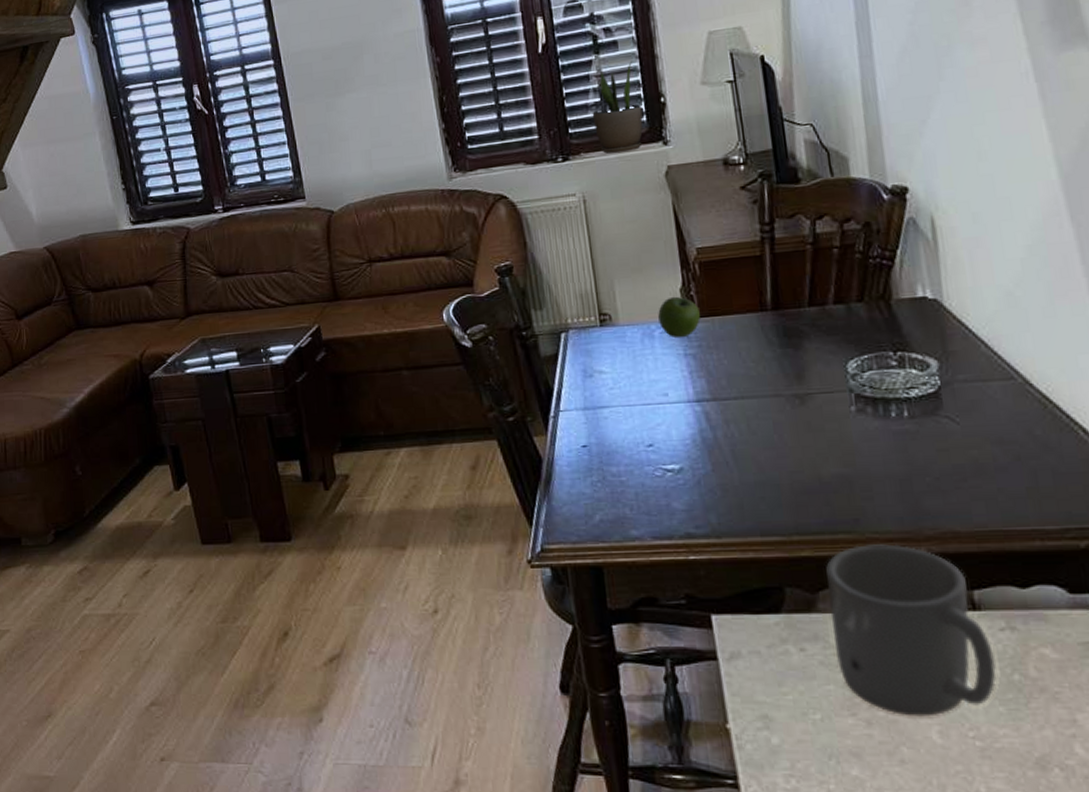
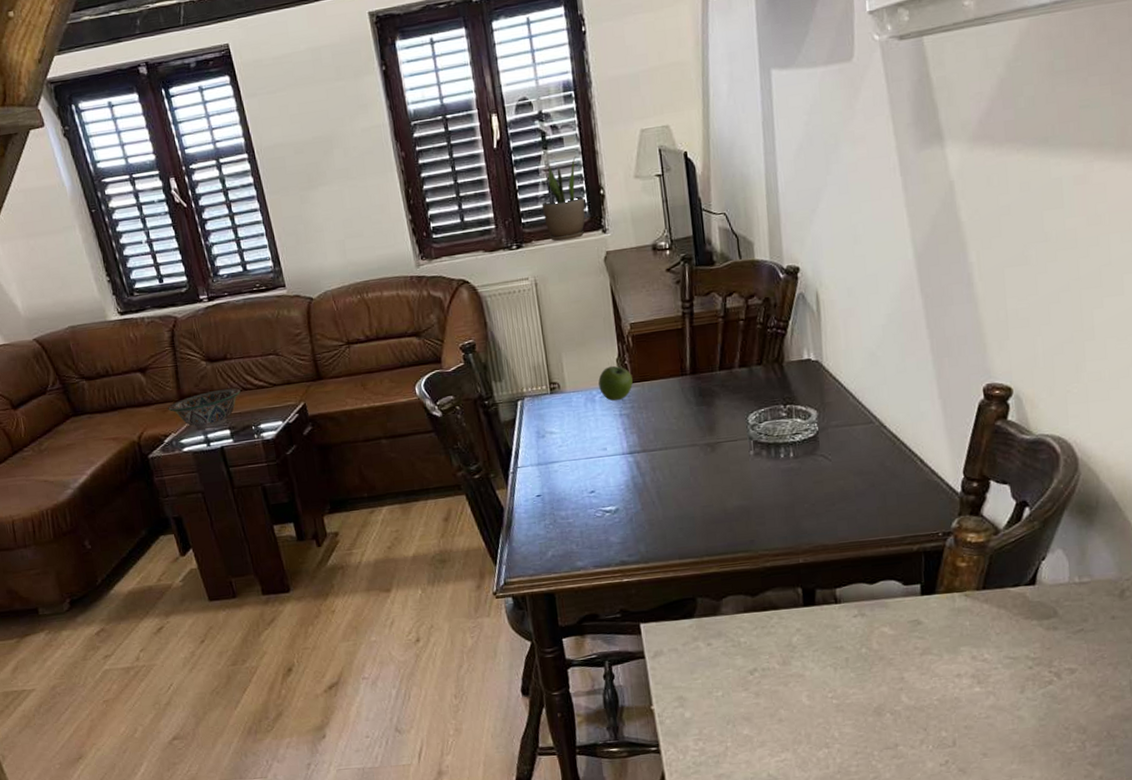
decorative bowl: none [173,305,252,351] -> present [168,387,242,431]
mug: present [825,544,997,717] -> none [728,557,850,687]

